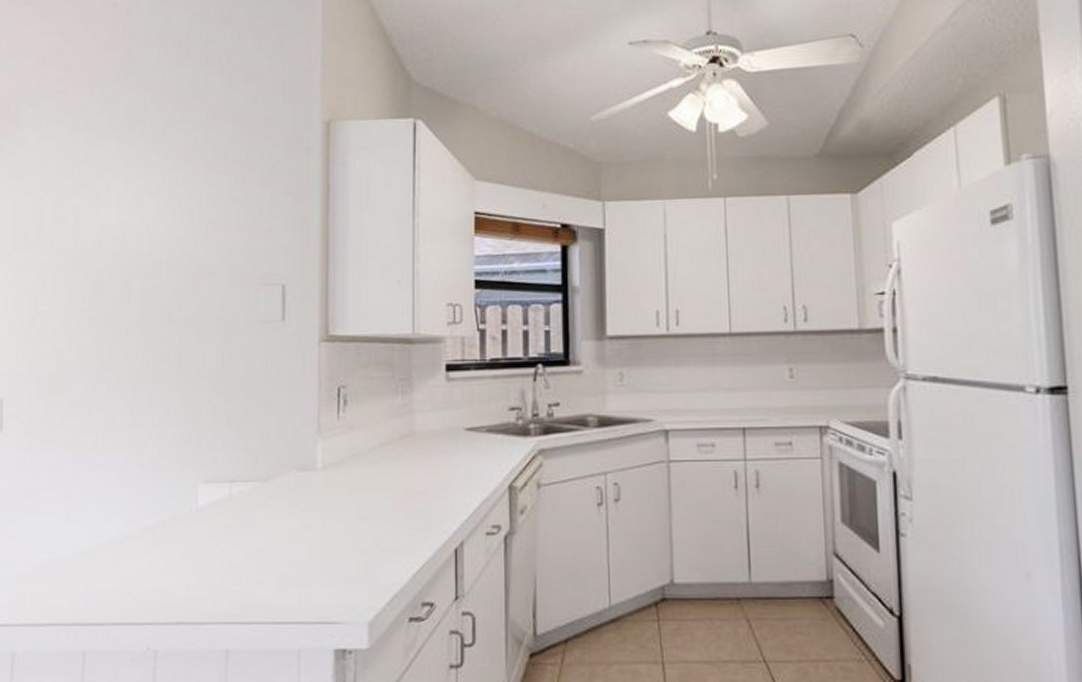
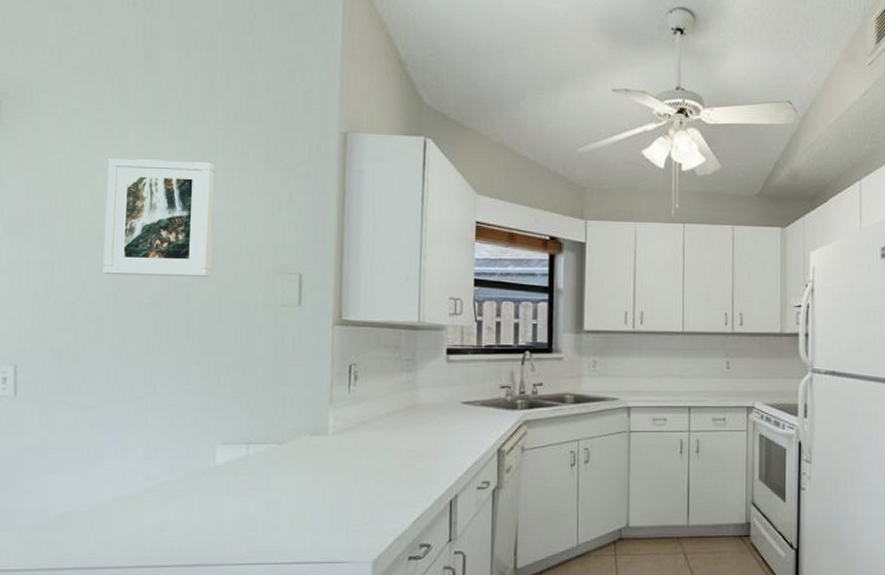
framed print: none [84,166,194,297] -> present [102,159,215,277]

